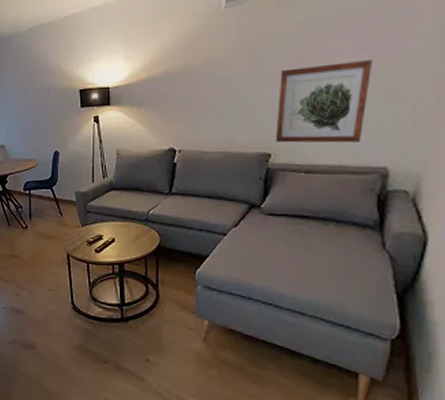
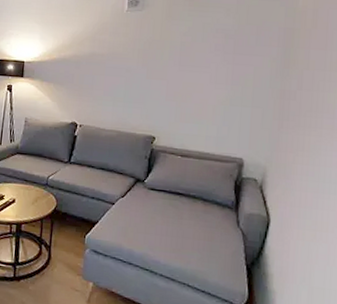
wall art: present [275,58,374,143] -> none [159,68,236,136]

